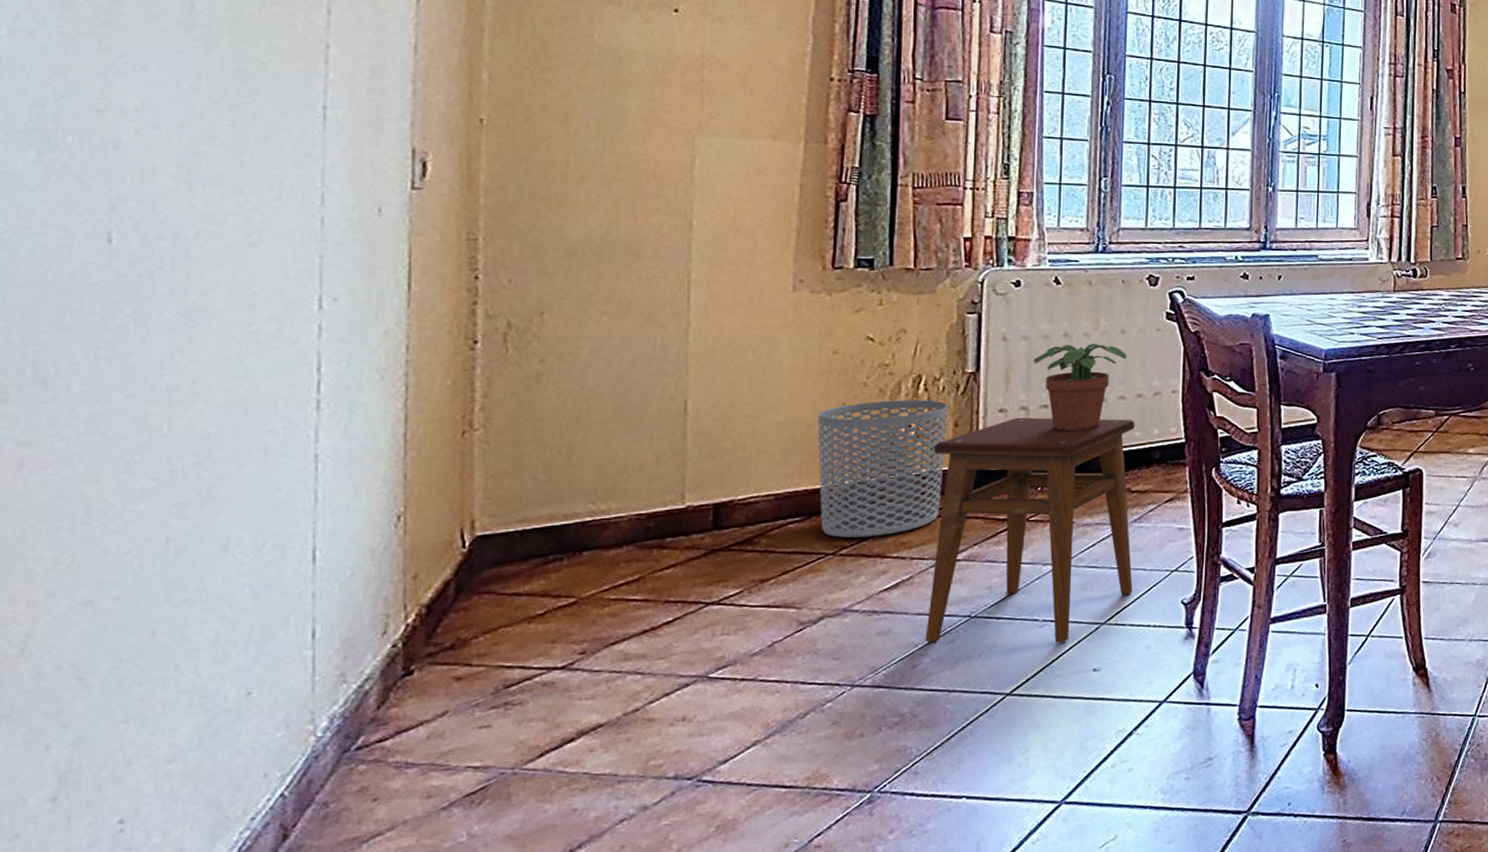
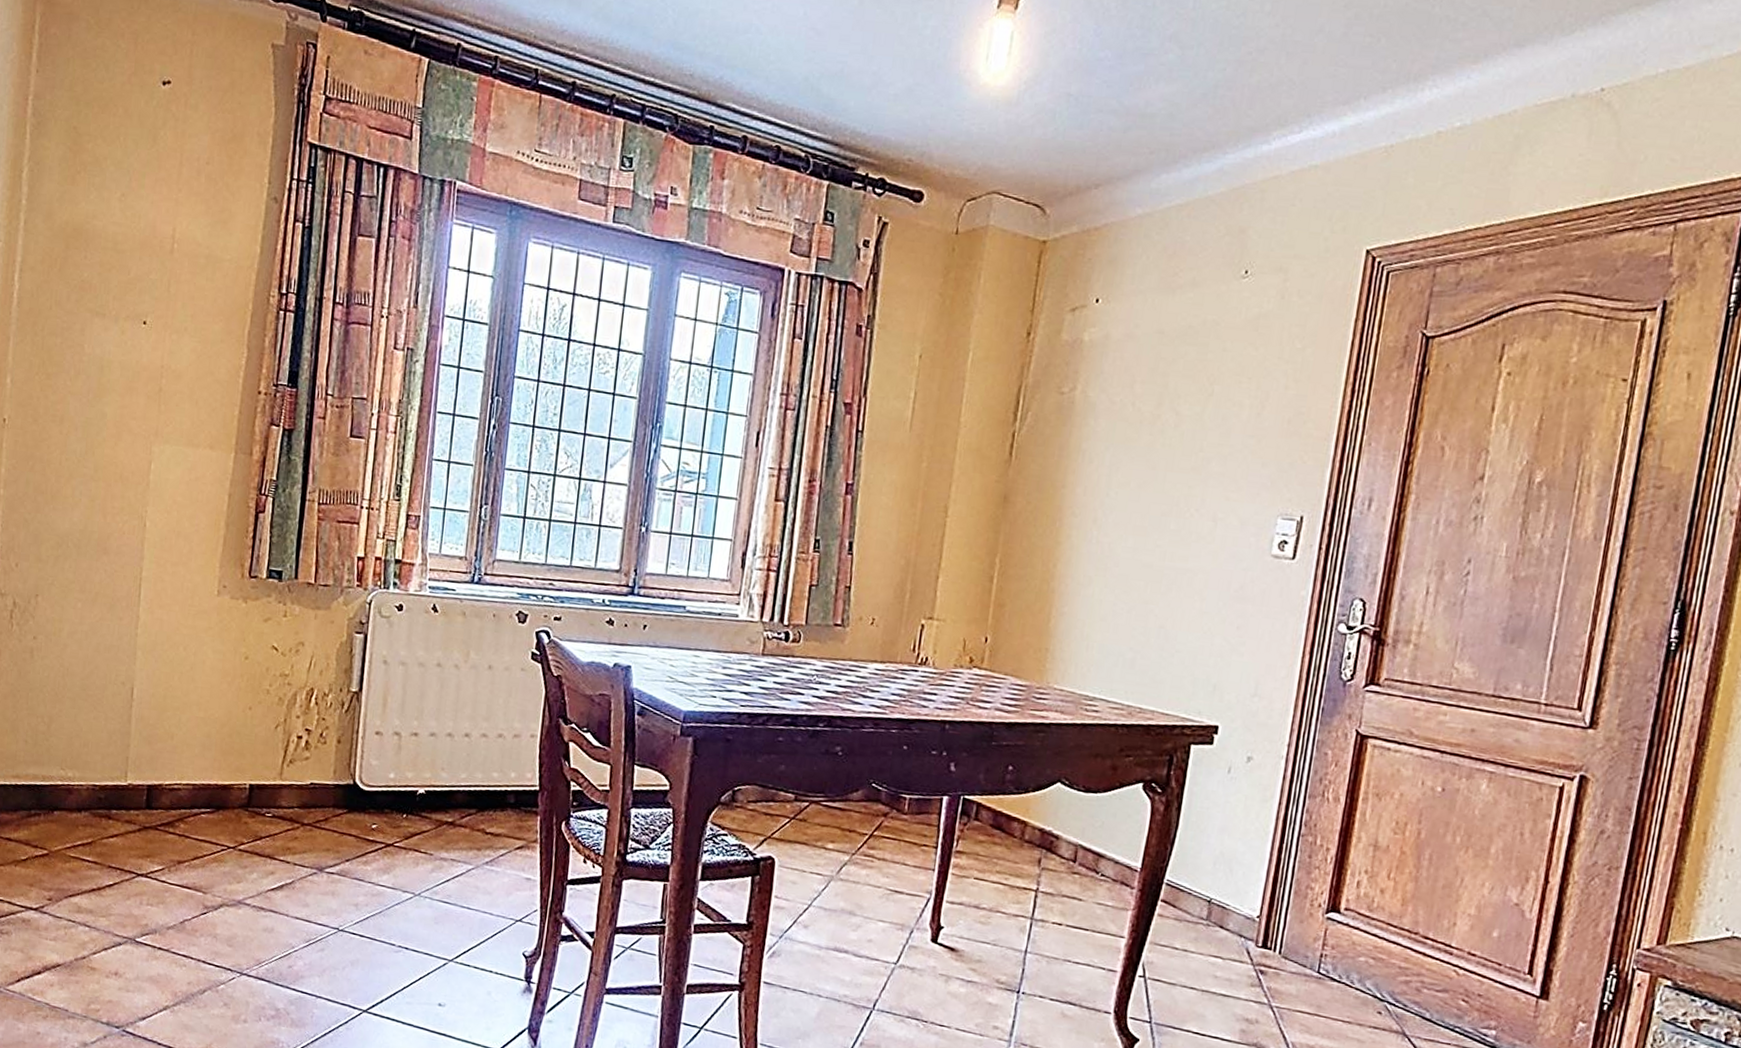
waste bin: present [817,400,948,538] -> none [226,708,334,838]
stool: present [925,417,1135,643] -> none [300,742,495,972]
potted plant: present [1032,344,1127,432] -> none [408,674,492,764]

